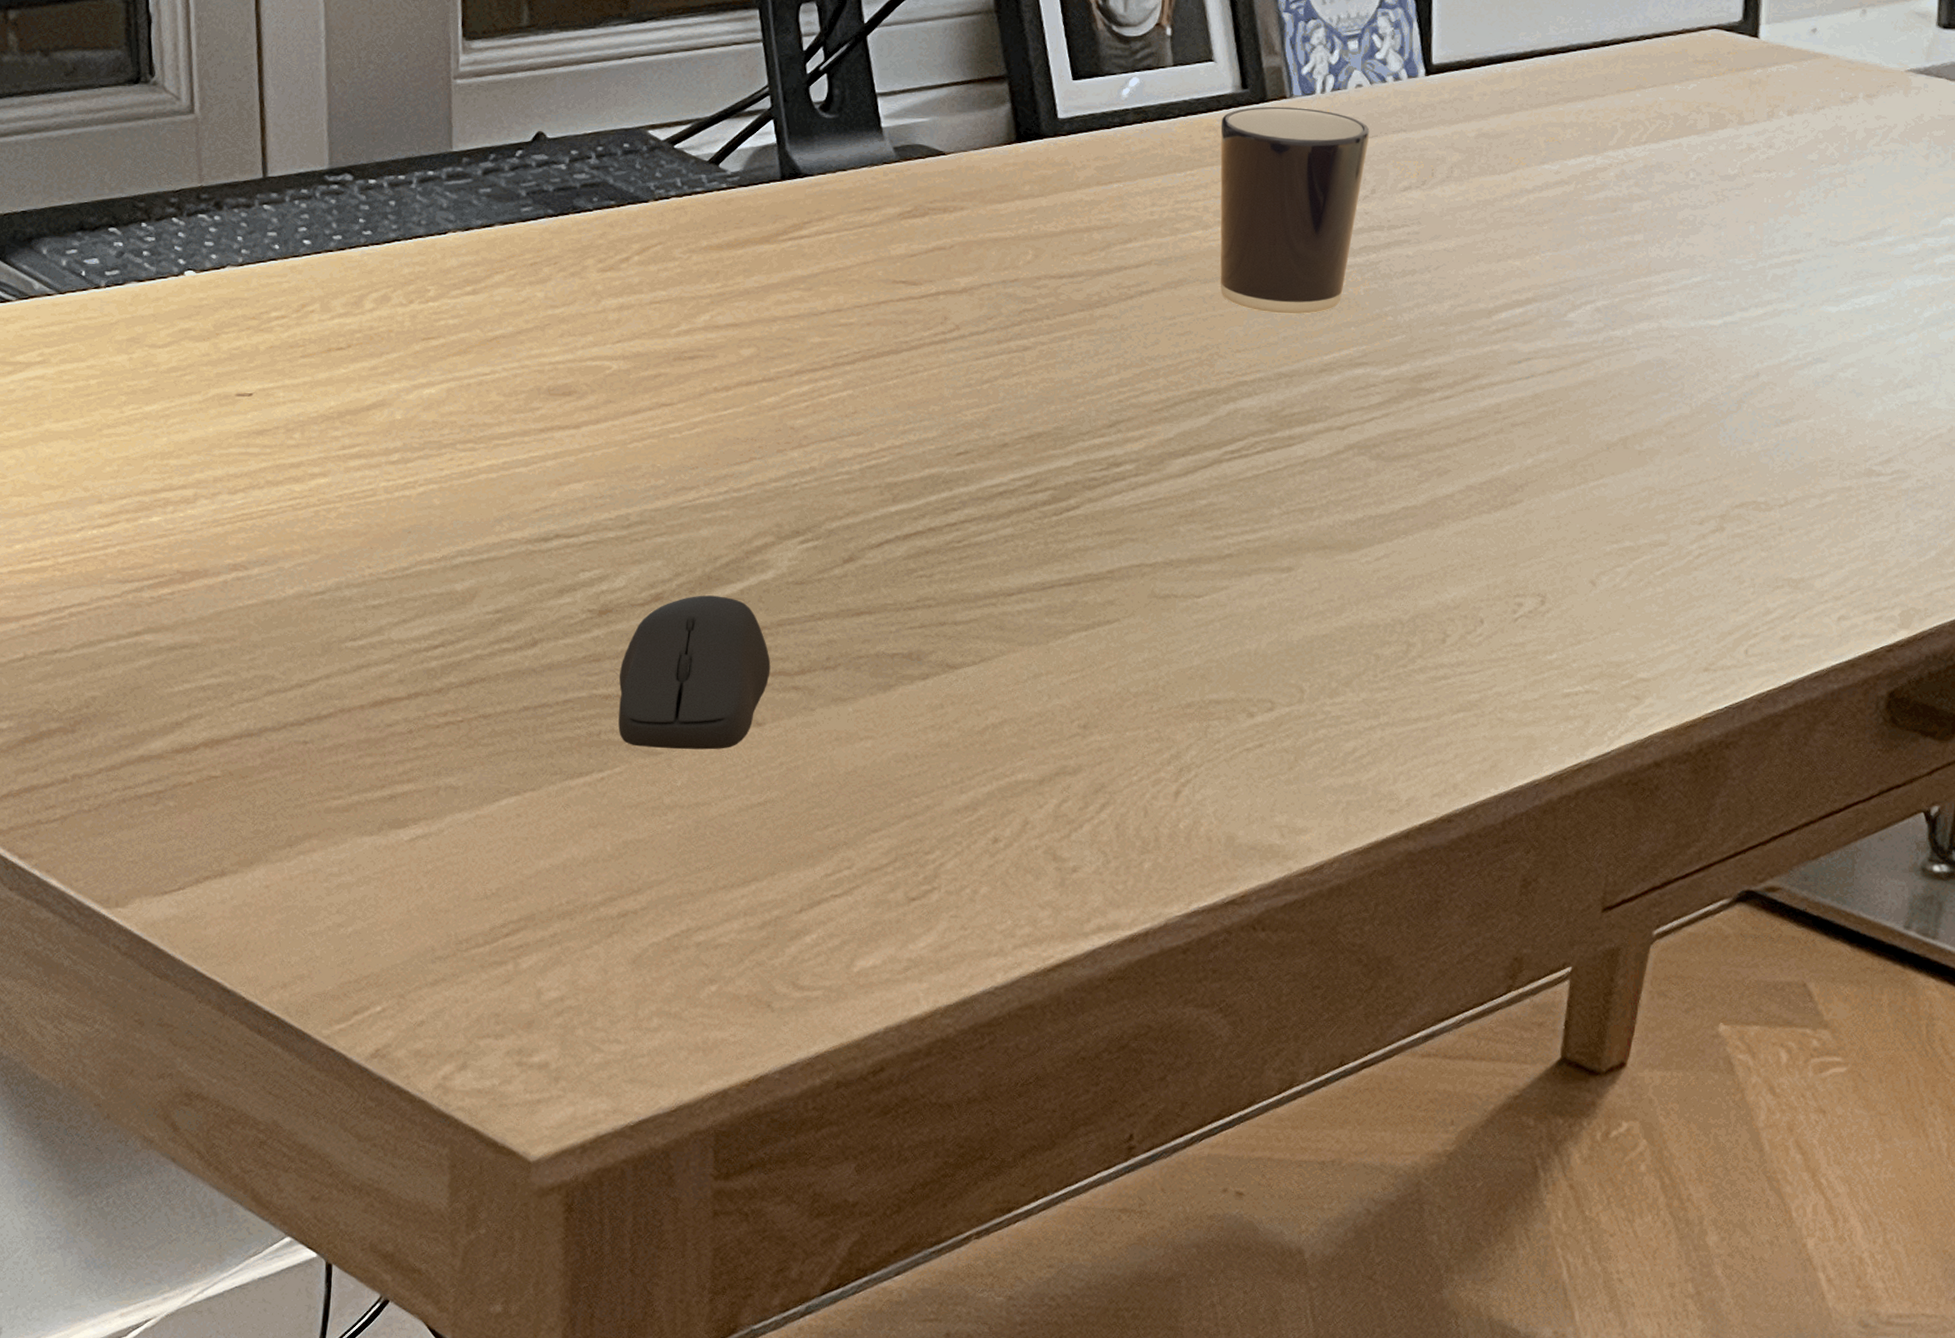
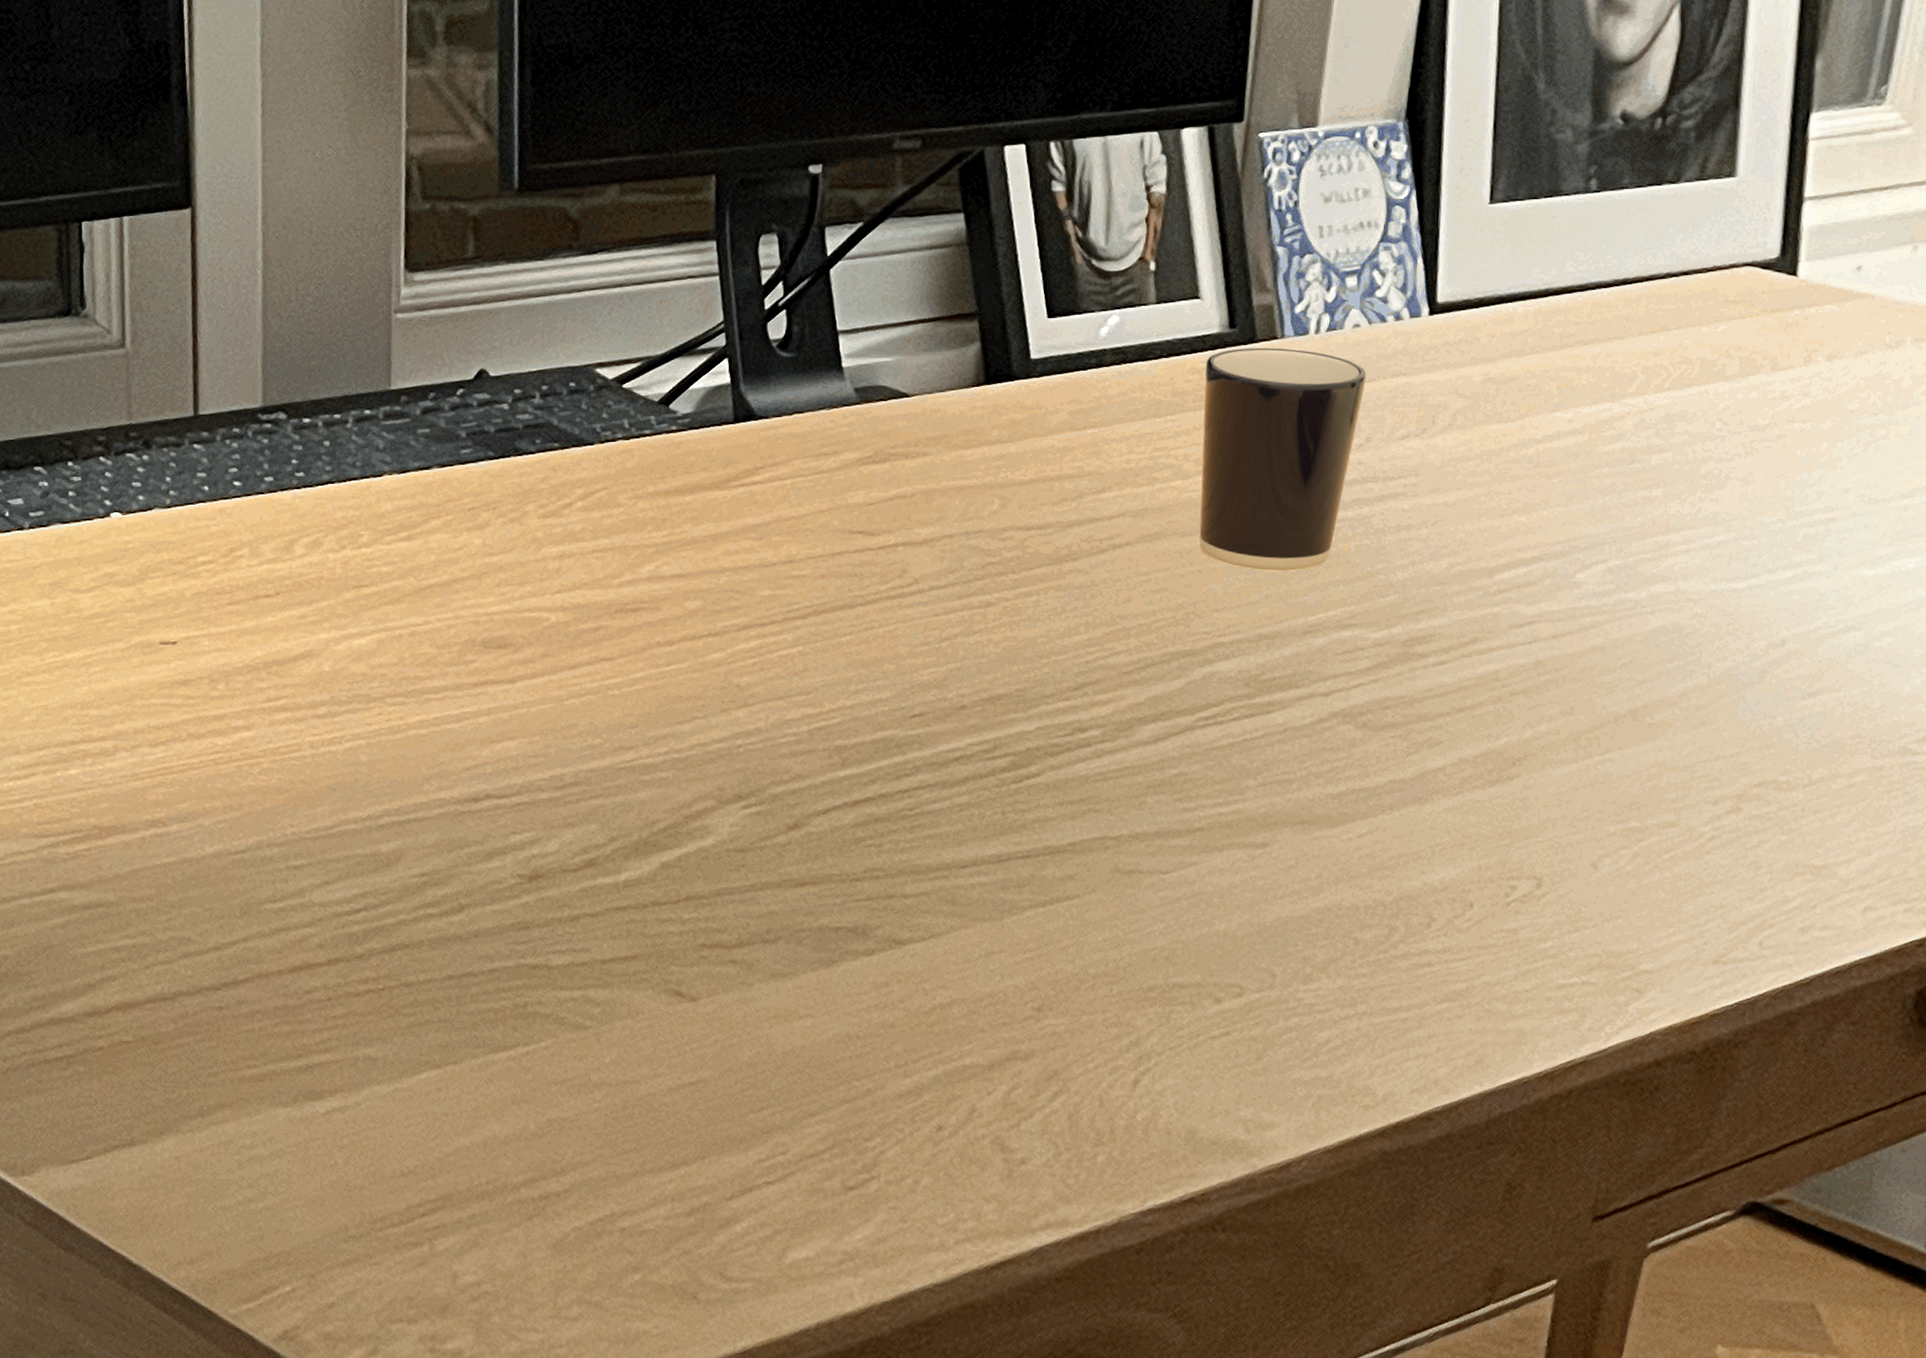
computer mouse: present [618,595,771,750] -> none [545,861,708,1025]

